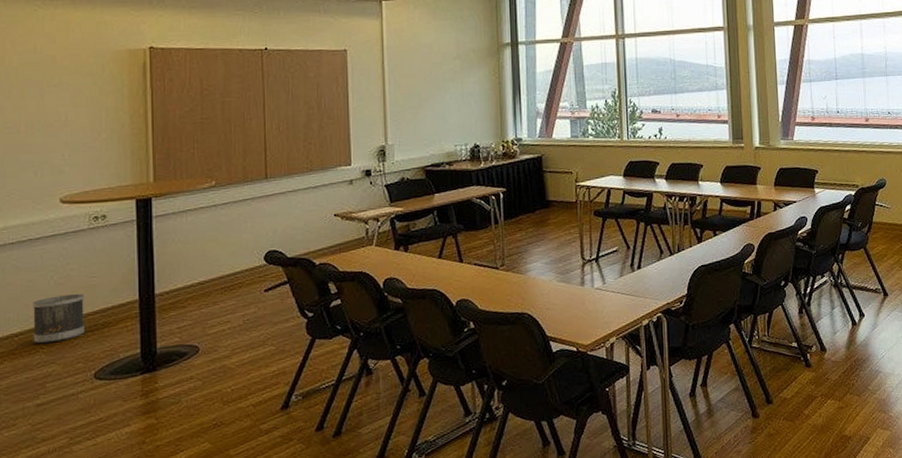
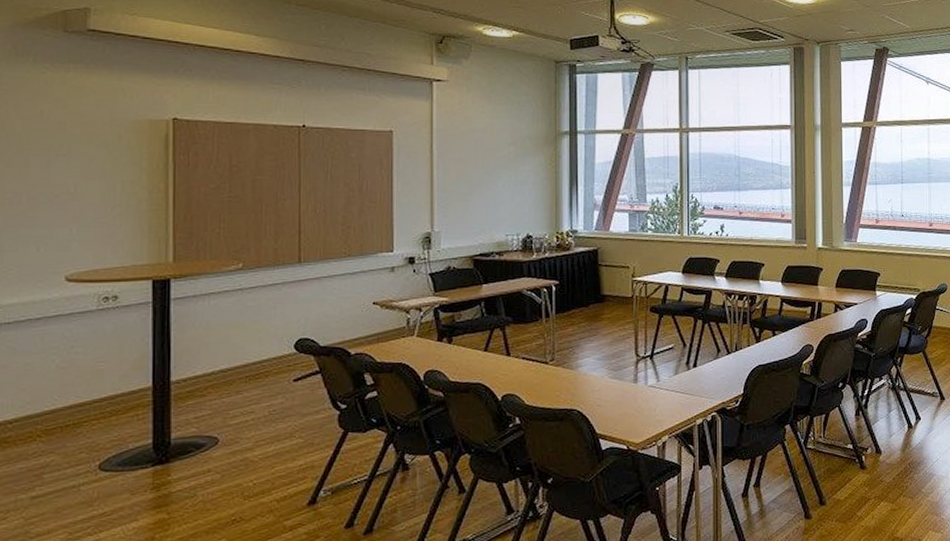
wastebasket: present [33,294,86,344] -> none [29,379,91,432]

